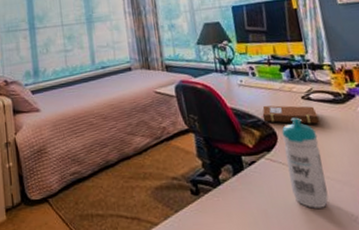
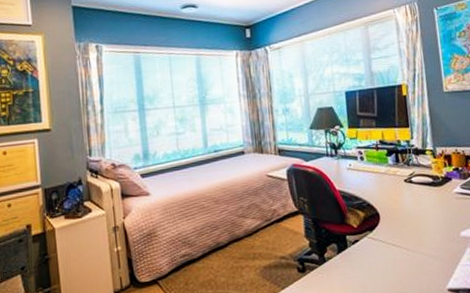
notebook: present [261,105,319,124] -> none [366,188,418,205]
water bottle: present [281,117,329,209] -> none [384,199,421,281]

